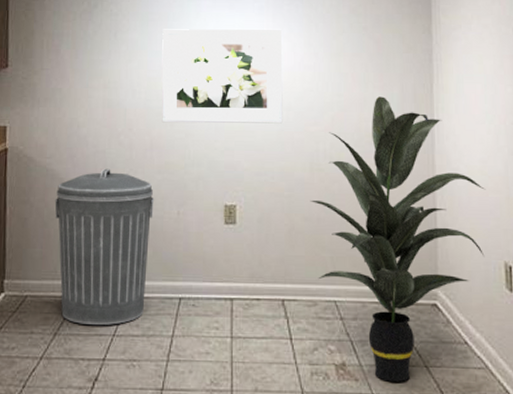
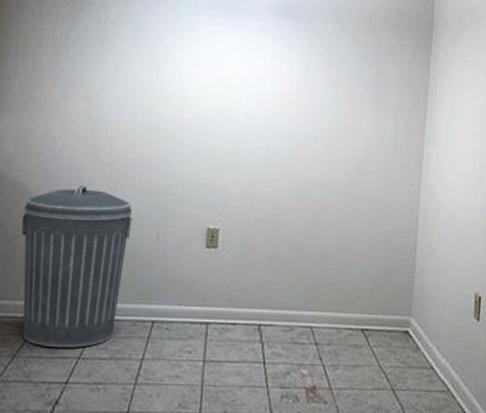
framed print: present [161,29,283,124] -> none [146,41,281,149]
indoor plant: present [310,96,486,382] -> none [295,127,465,404]

